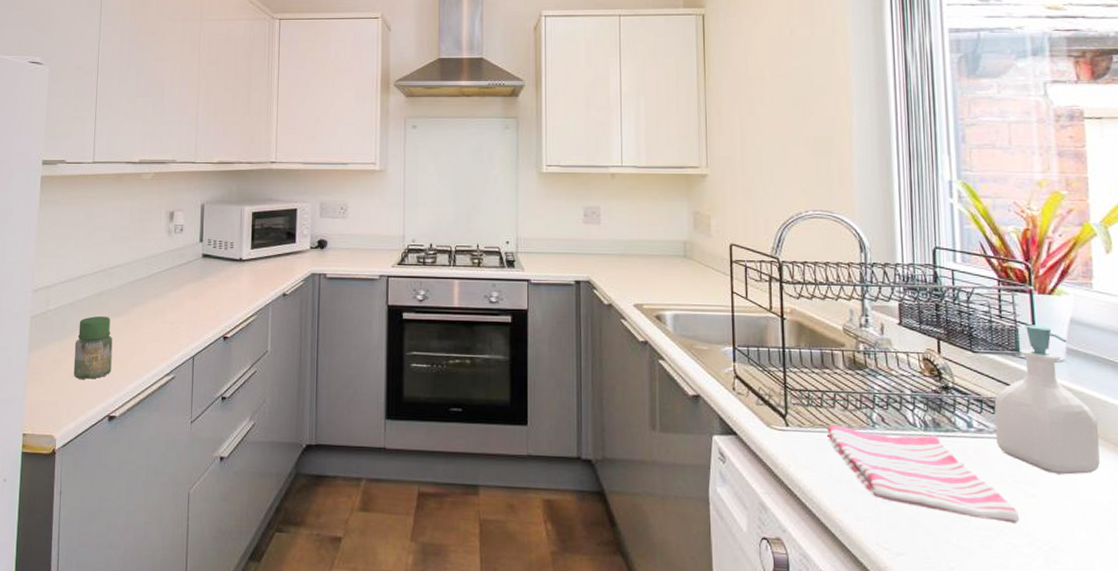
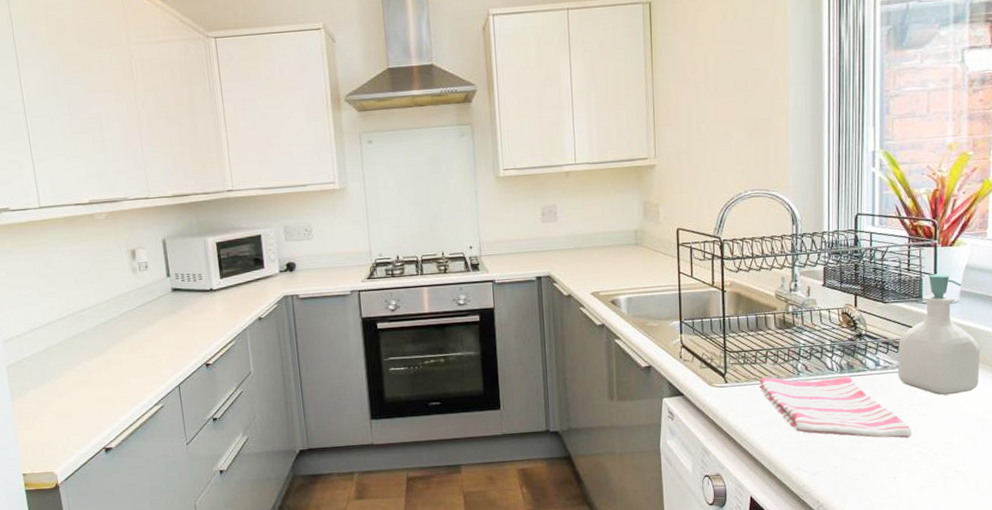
jar: present [73,315,113,379] -> none [57,357,100,418]

